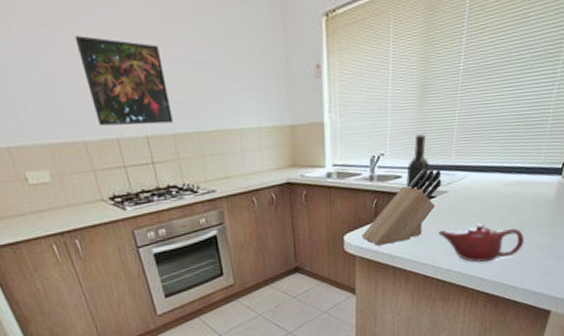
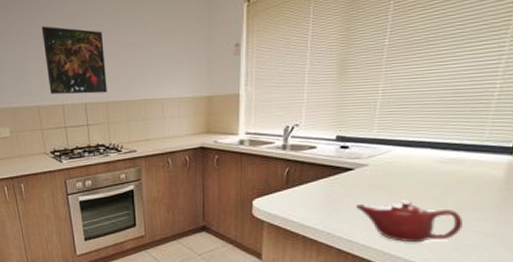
knife block: present [362,169,442,246] -> none [271,141,361,213]
wine bottle: present [406,134,431,196] -> none [322,107,349,168]

